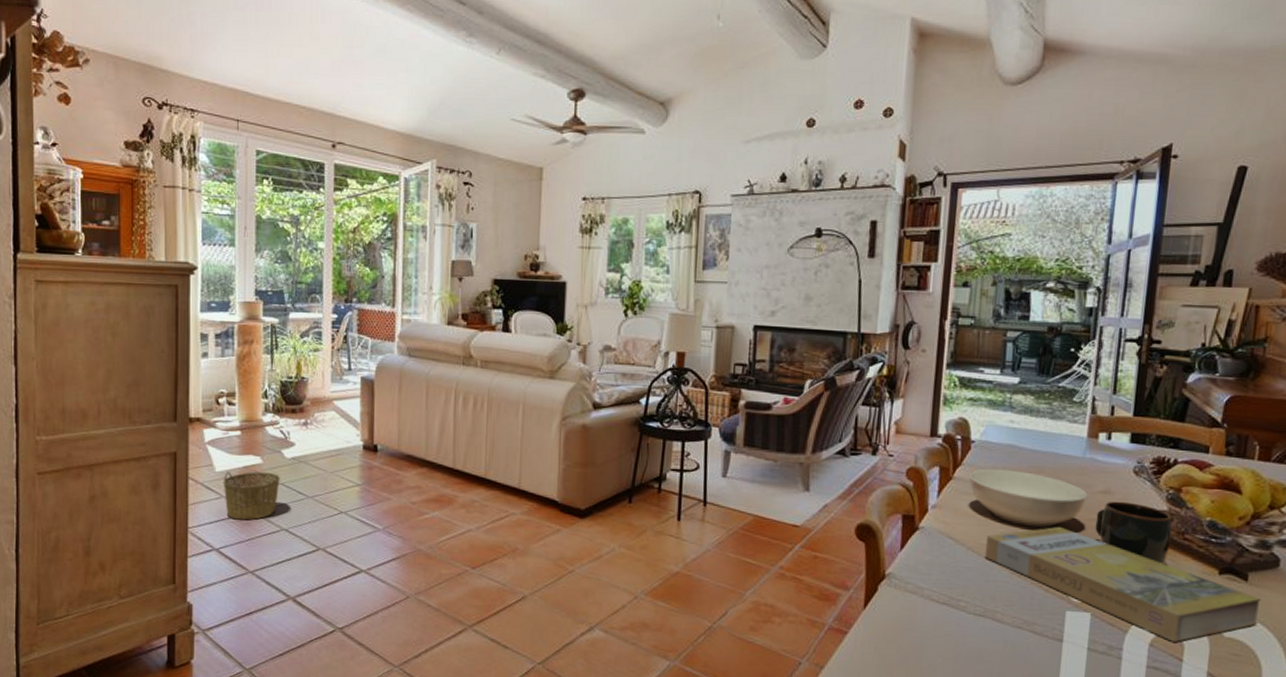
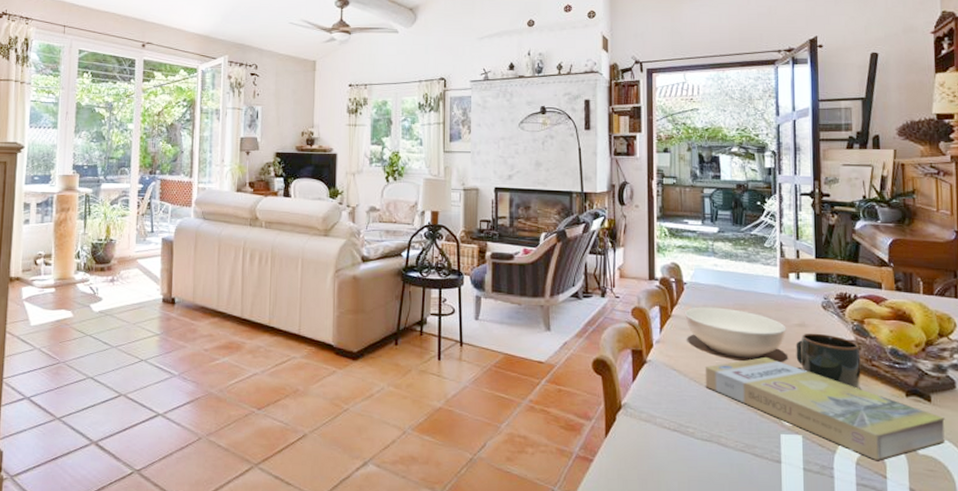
basket: present [223,471,280,521] -> none [36,324,88,370]

